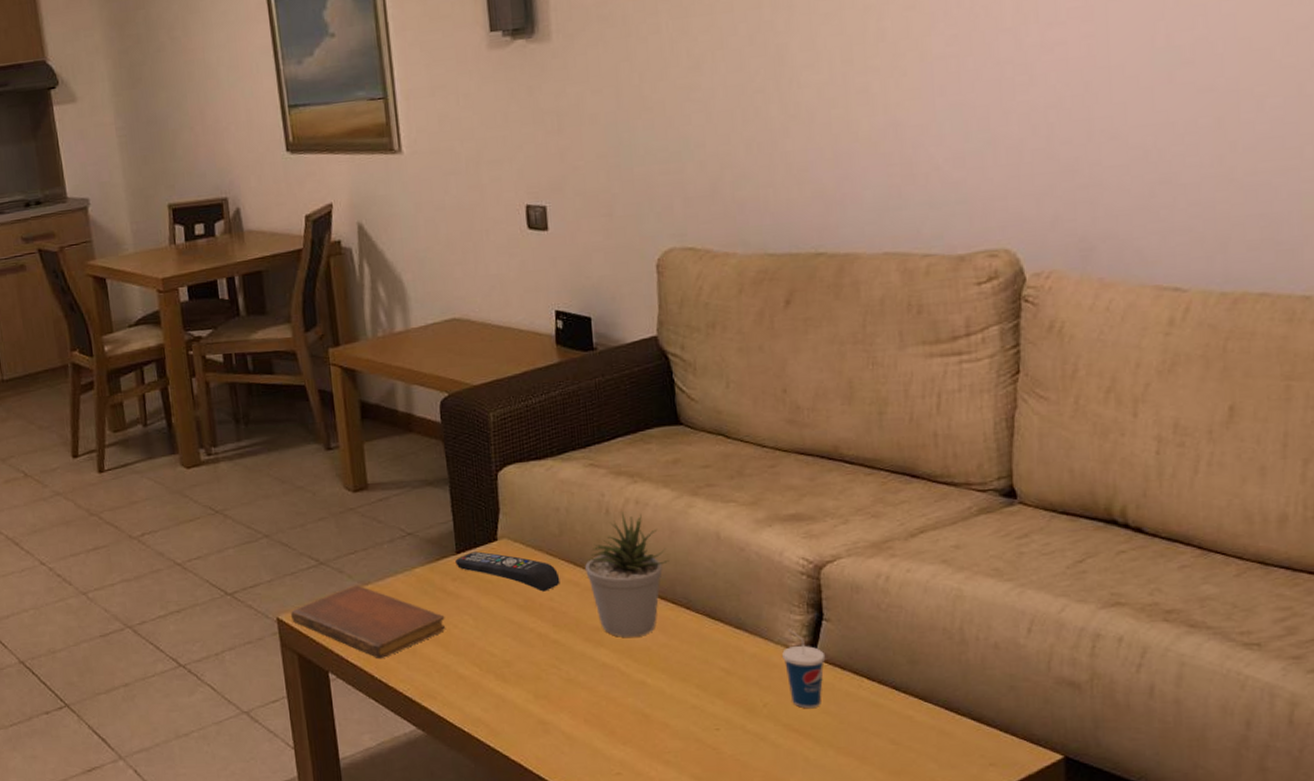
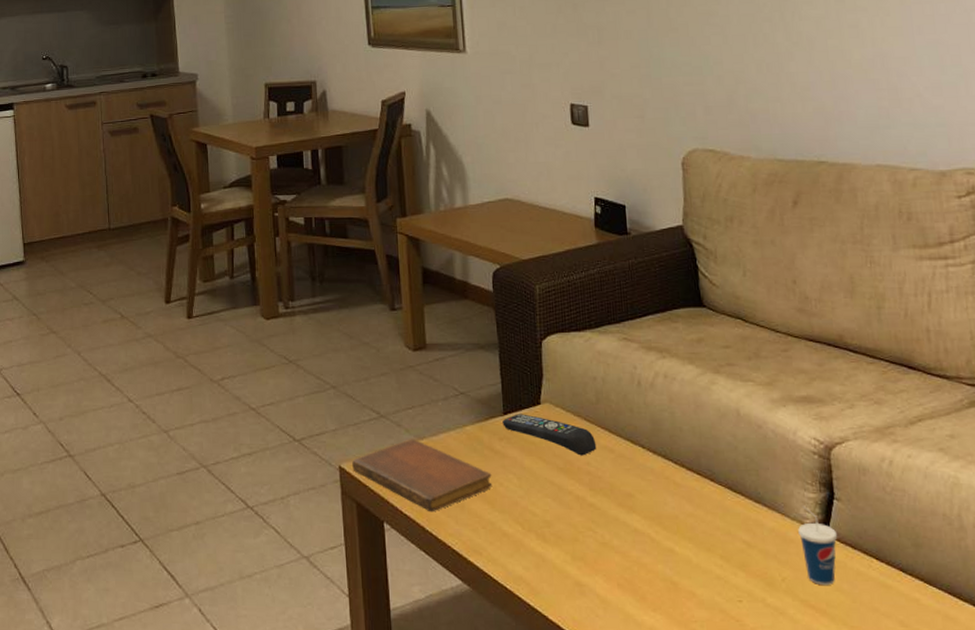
potted plant: present [585,511,669,637] -> none [619,384,695,505]

